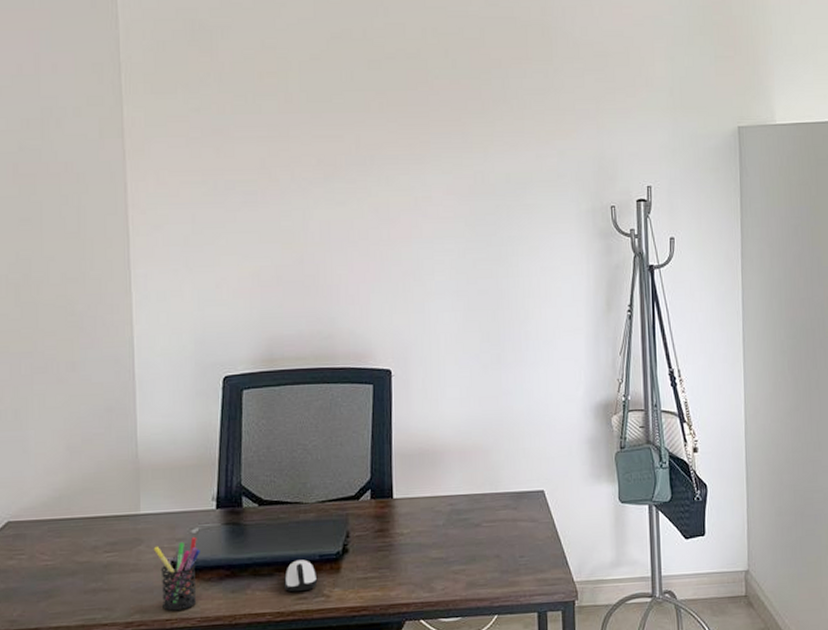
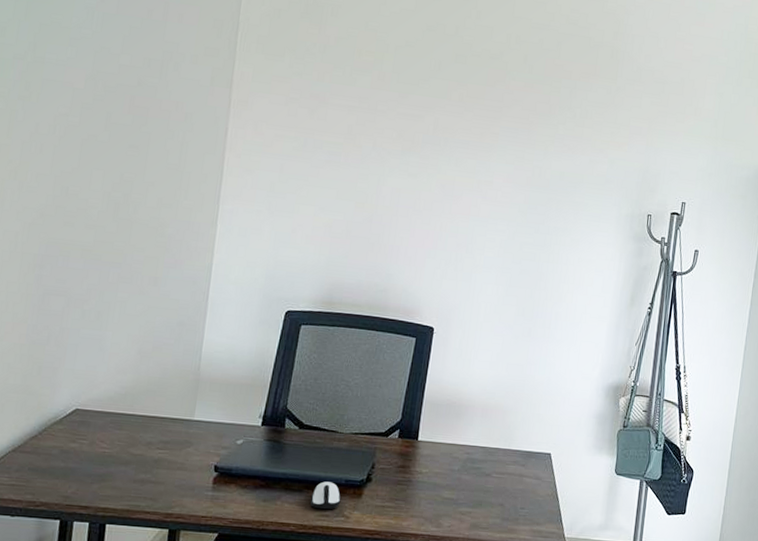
pen holder: present [153,536,200,611] -> none [200,447,242,510]

